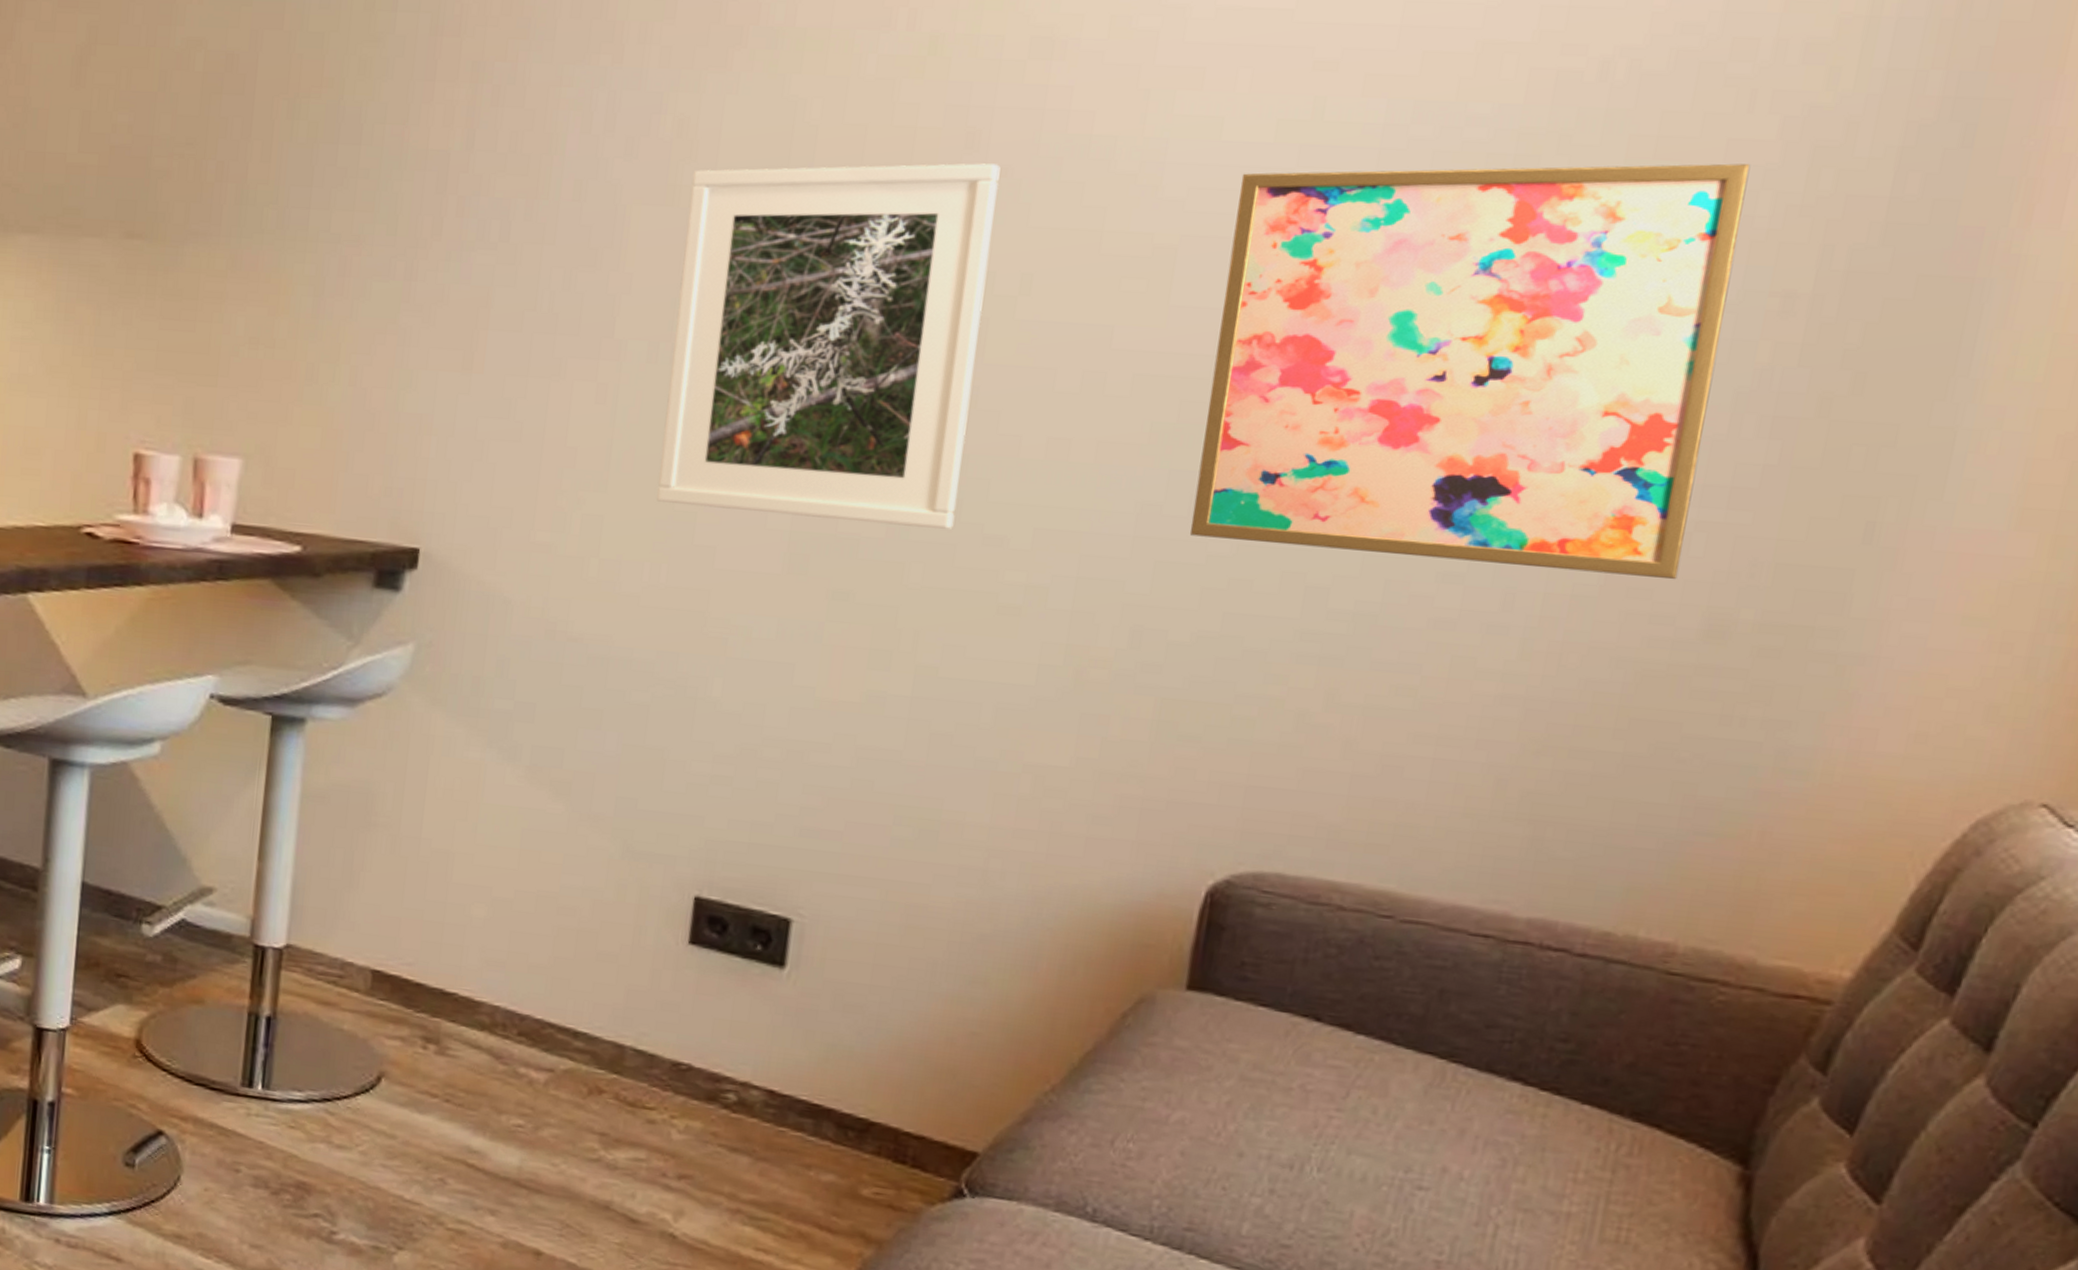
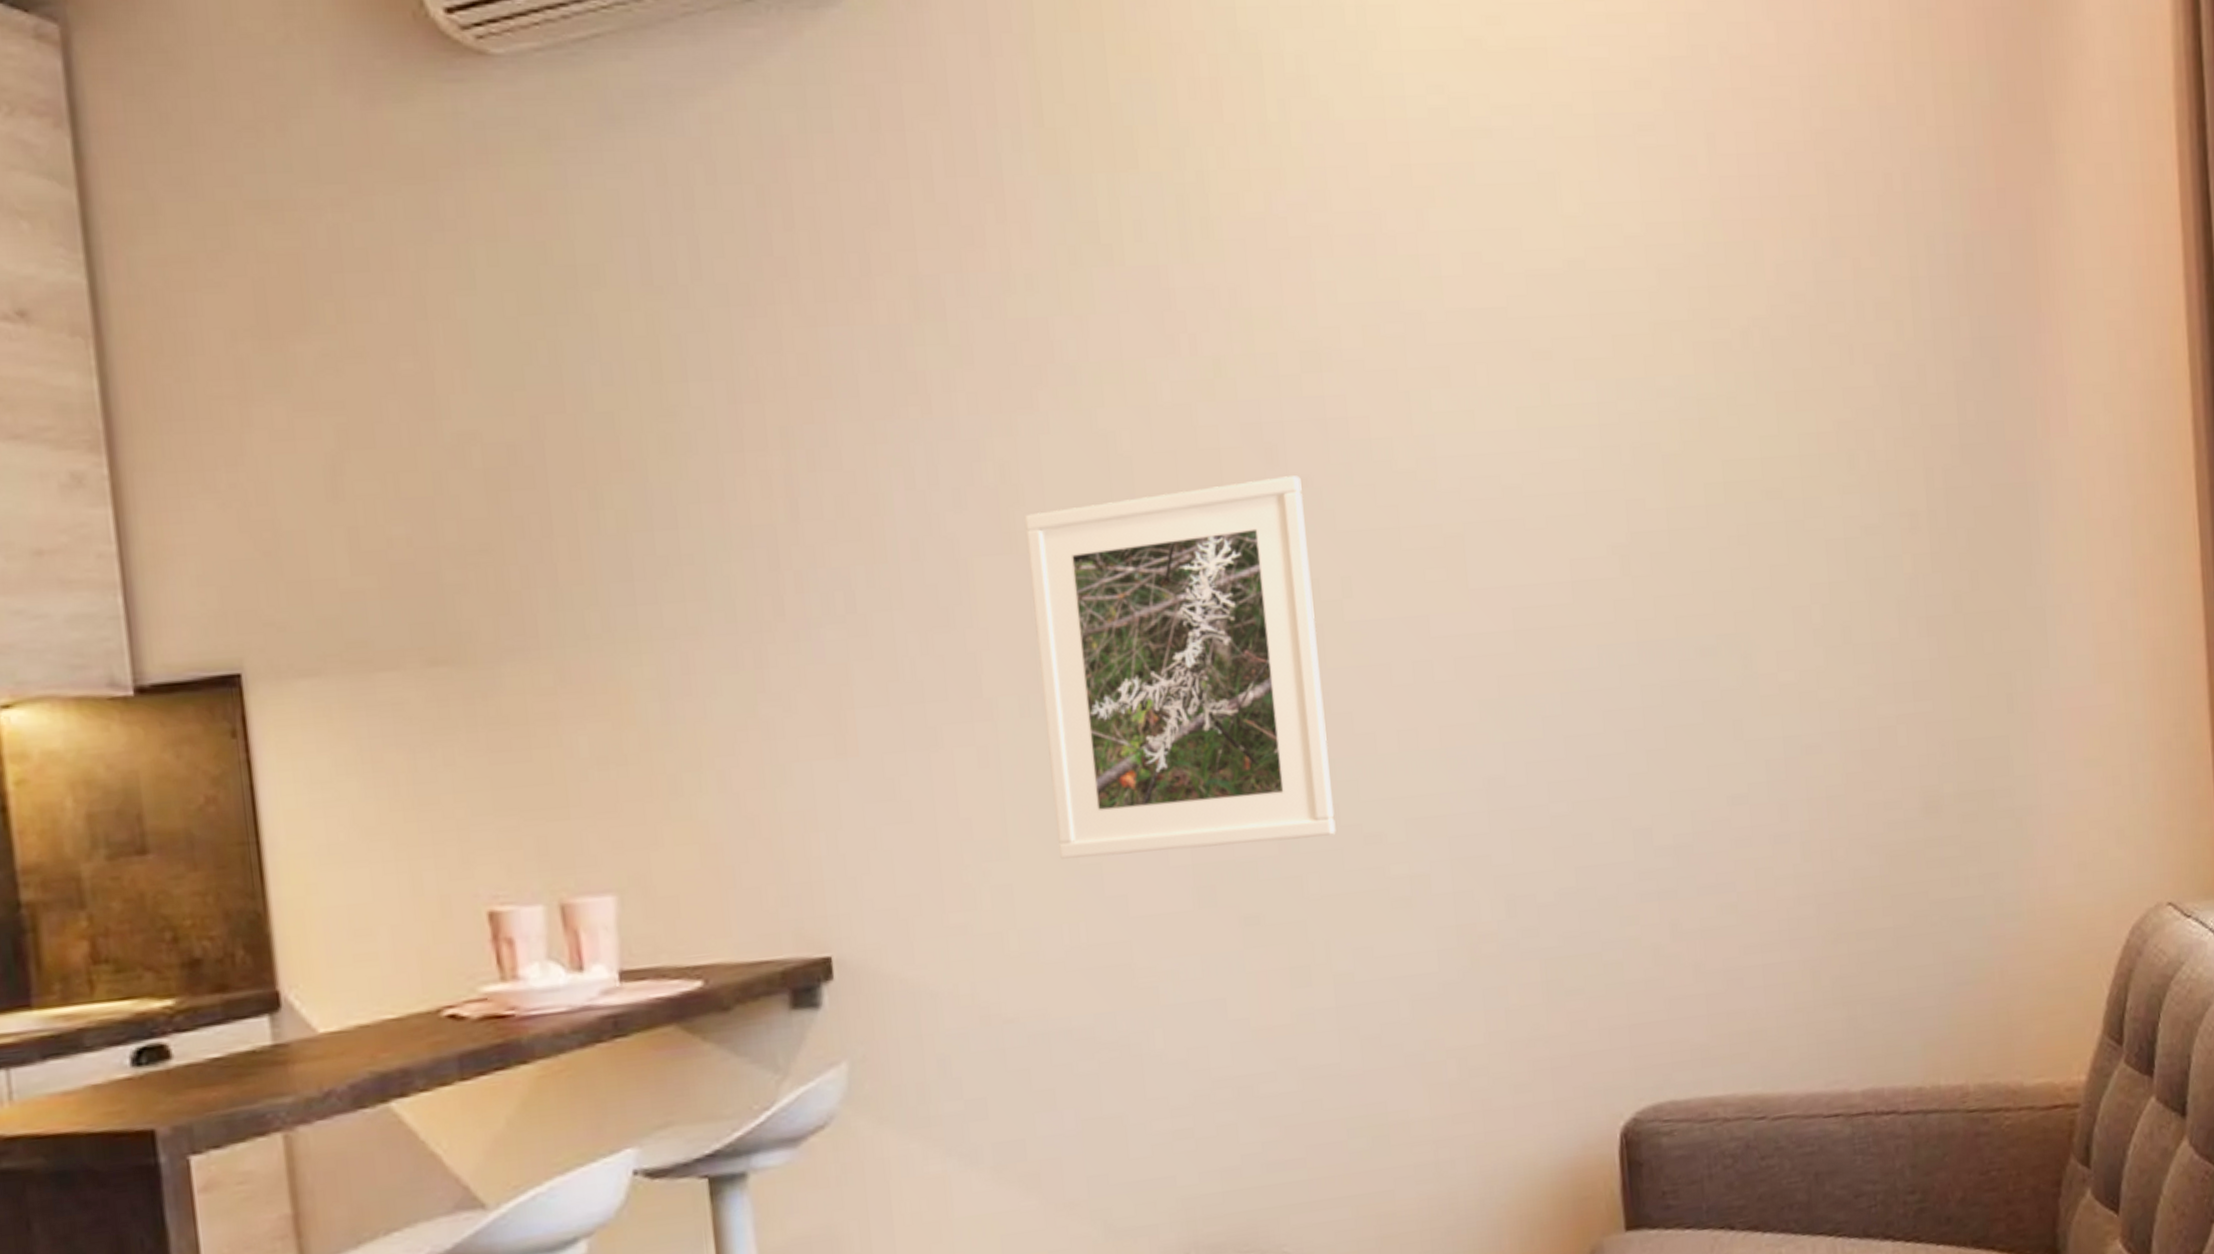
wall art: present [1190,163,1751,580] -> none [1499,408,1895,801]

